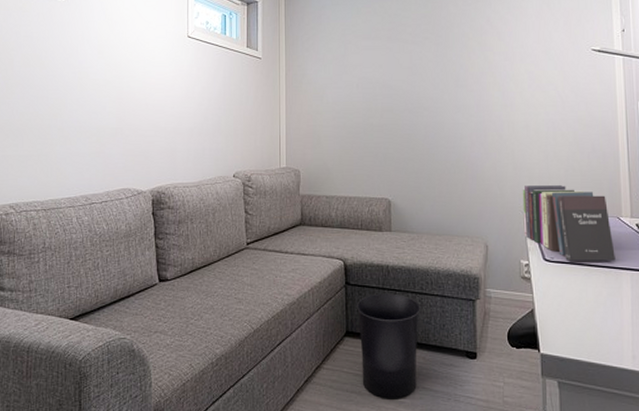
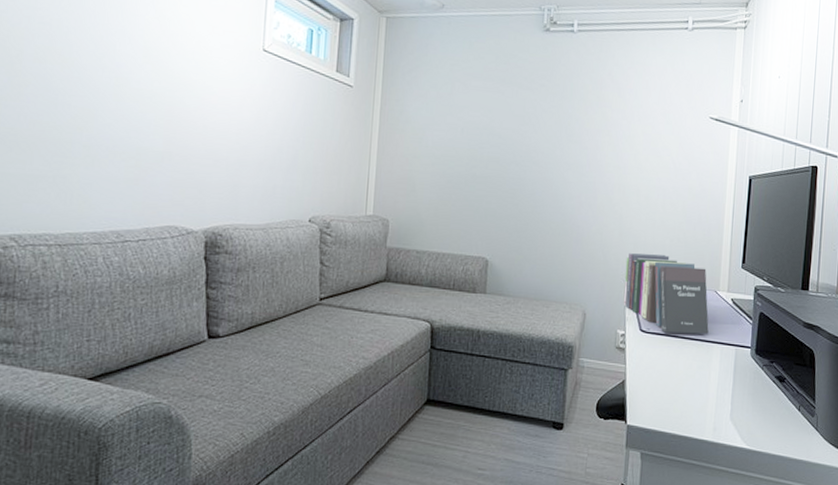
waste bin: present [357,293,420,399] -> none [440,359,510,471]

